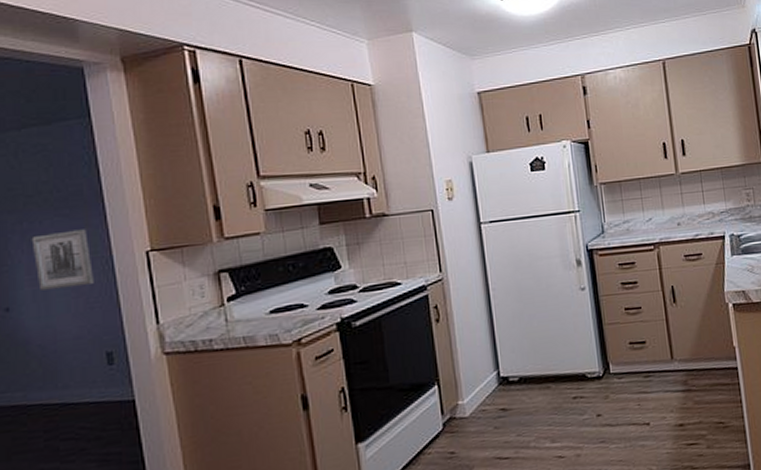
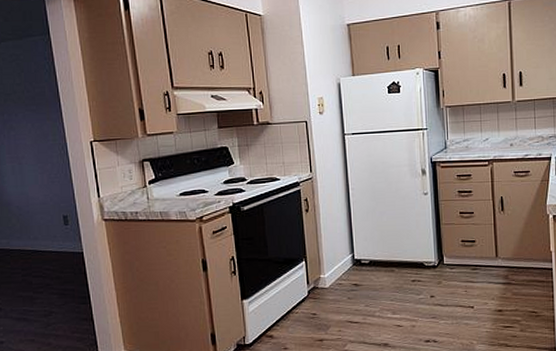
wall art: present [31,229,94,290] -> none [10,122,54,166]

